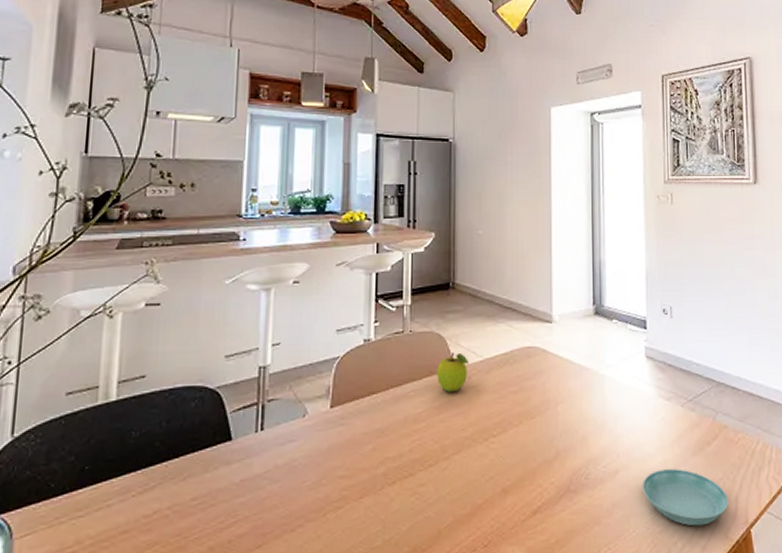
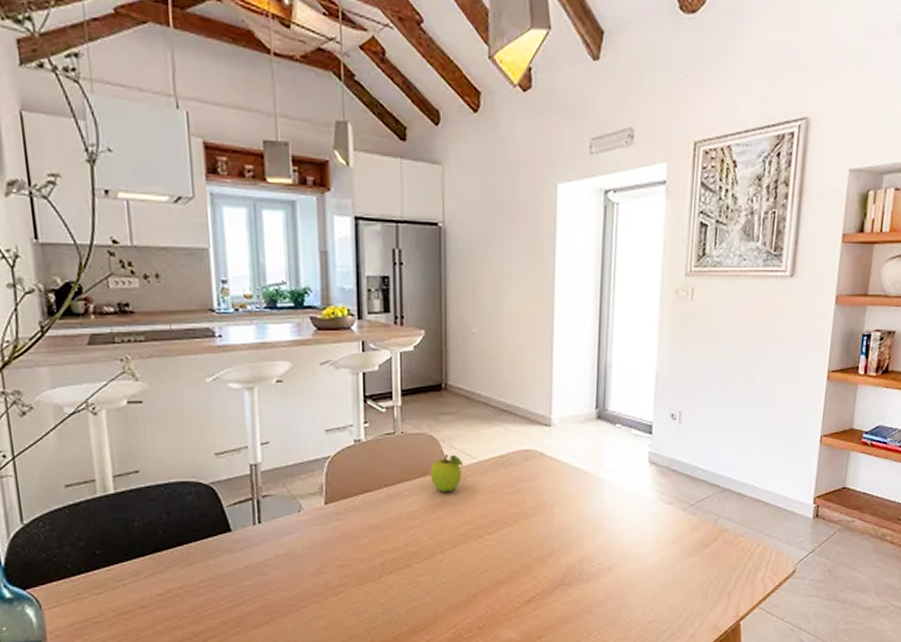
saucer: present [643,468,729,527] -> none [636,566,722,618]

